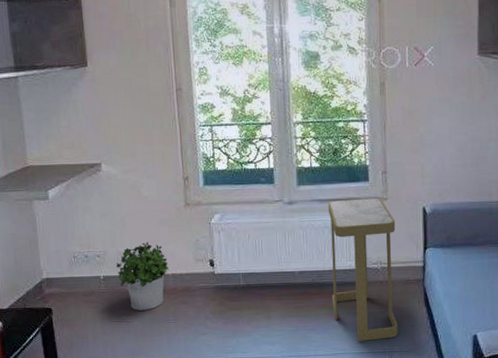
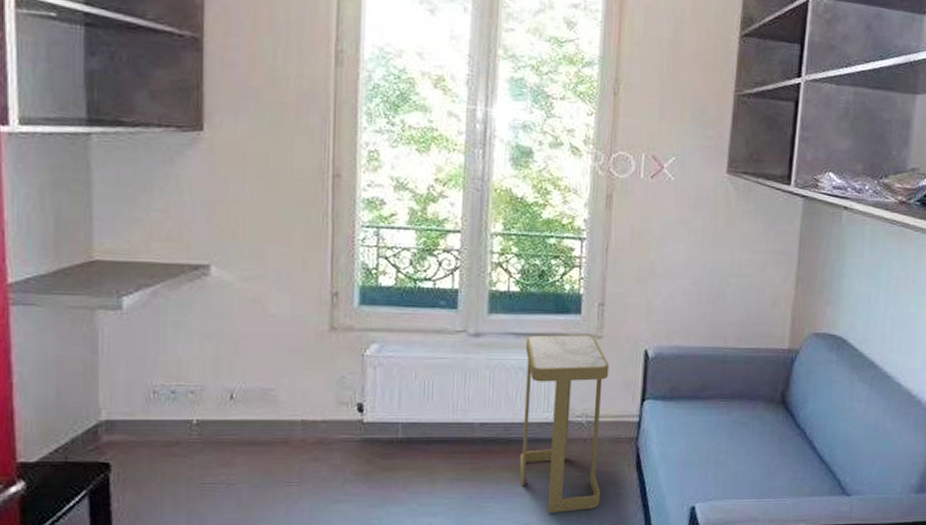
potted plant: present [116,242,169,311] -> none [219,376,298,469]

